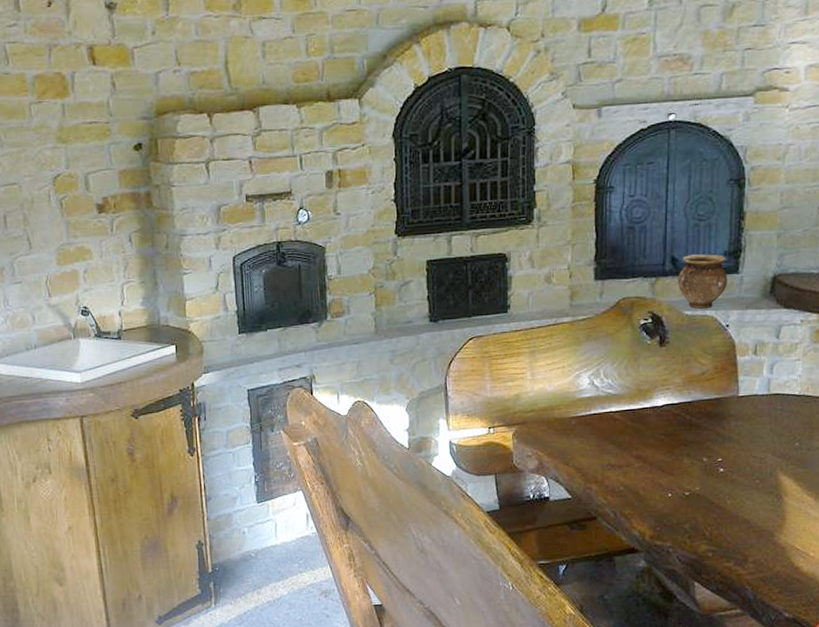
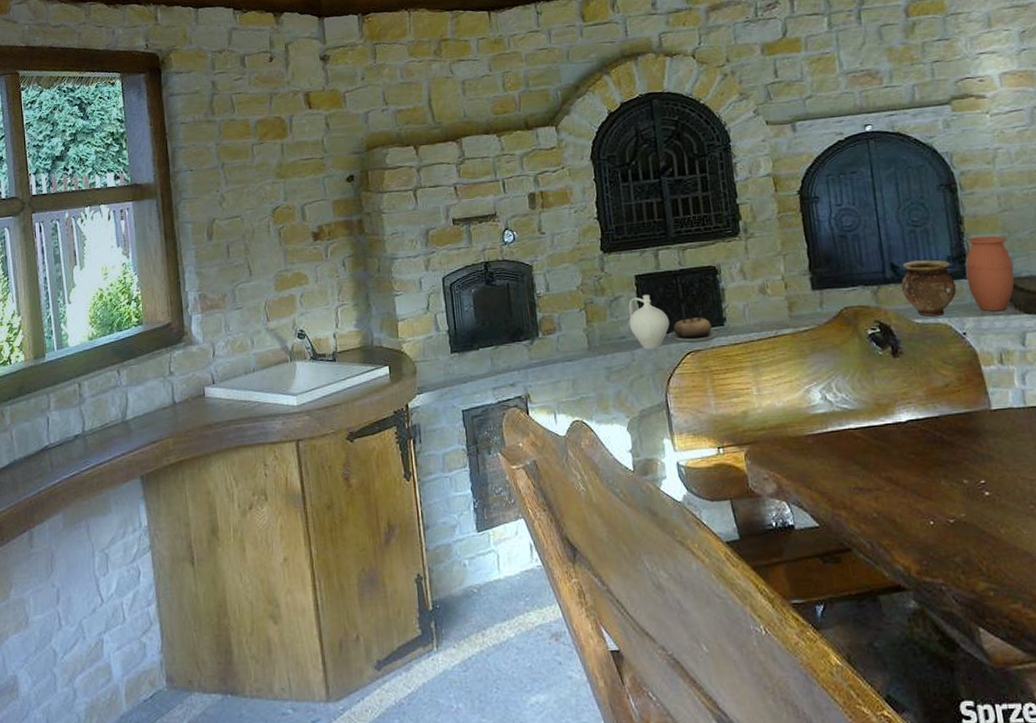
ceramic jug: none [417,280,455,334] -> present [628,294,670,349]
bread: none [453,304,502,330] -> present [668,317,719,344]
decorative vase: none [738,232,783,306] -> present [965,235,1015,312]

